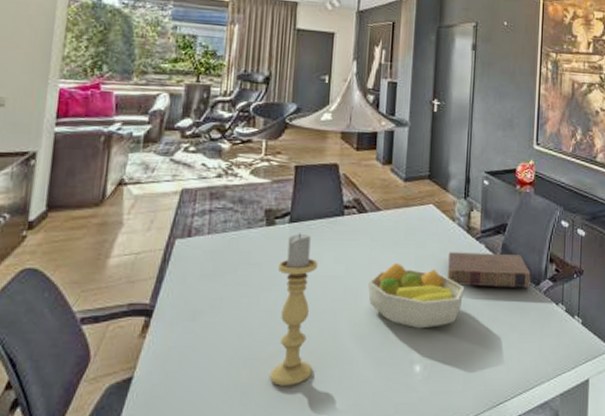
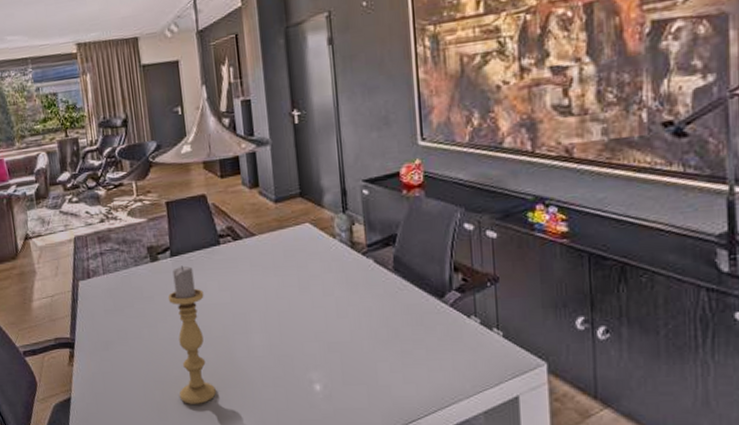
fruit bowl: present [367,262,465,329] -> none [254,285,357,350]
book: present [448,252,531,288] -> none [334,266,433,304]

